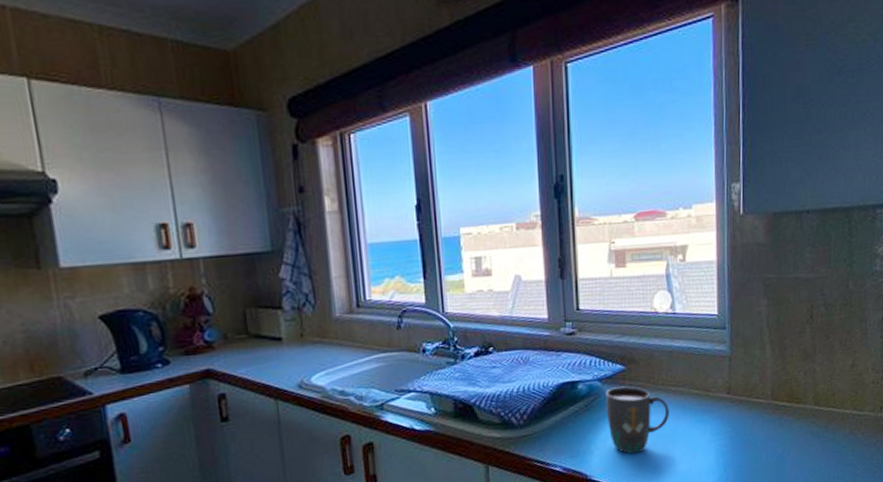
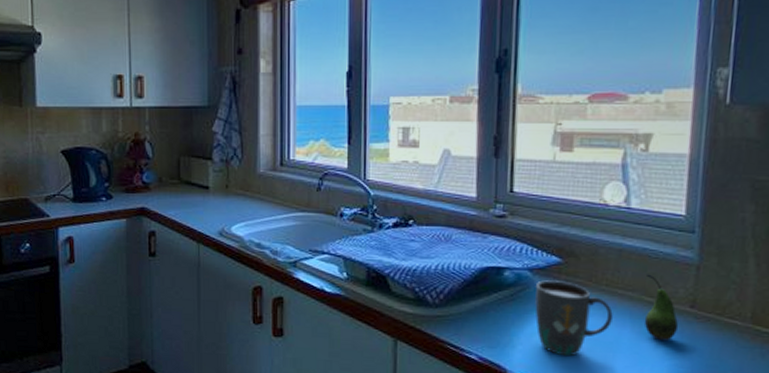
fruit: none [693,369,720,426] -> present [644,274,679,341]

